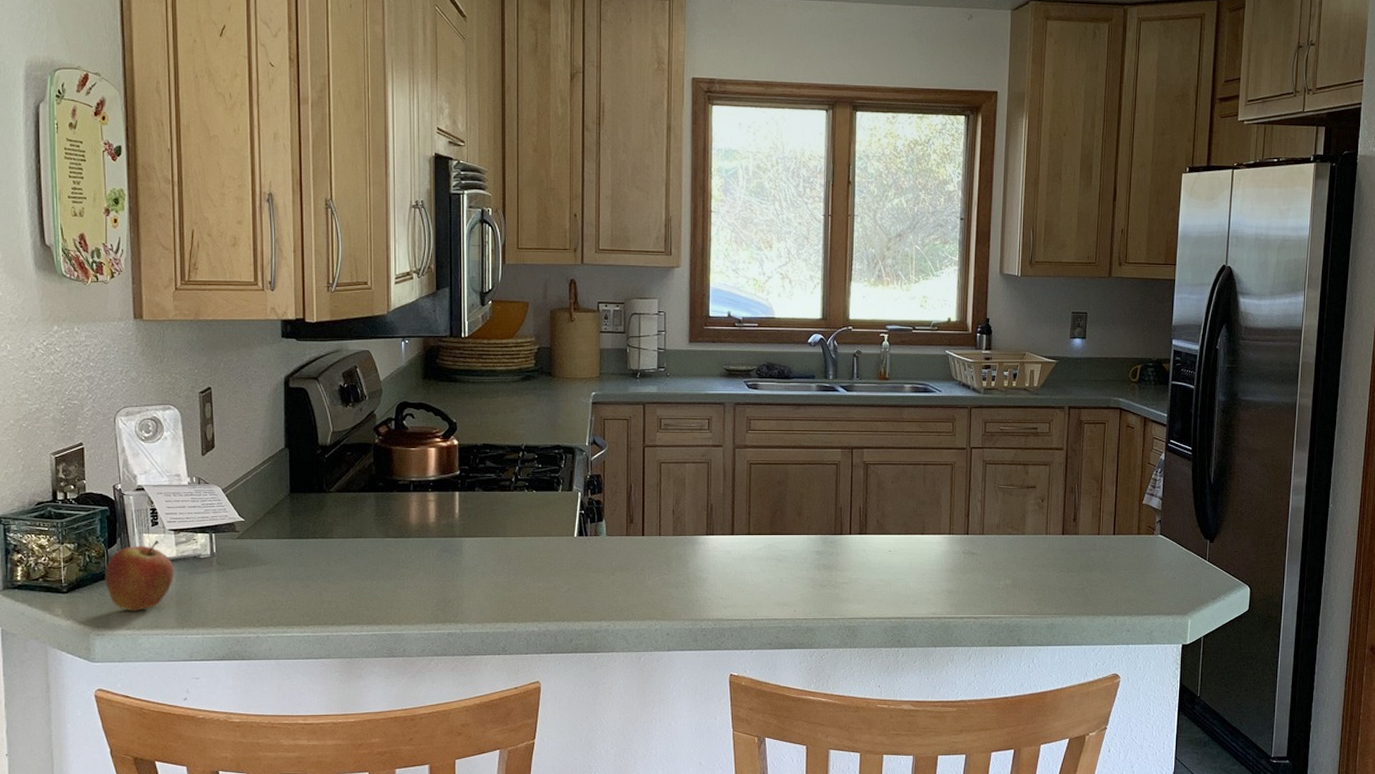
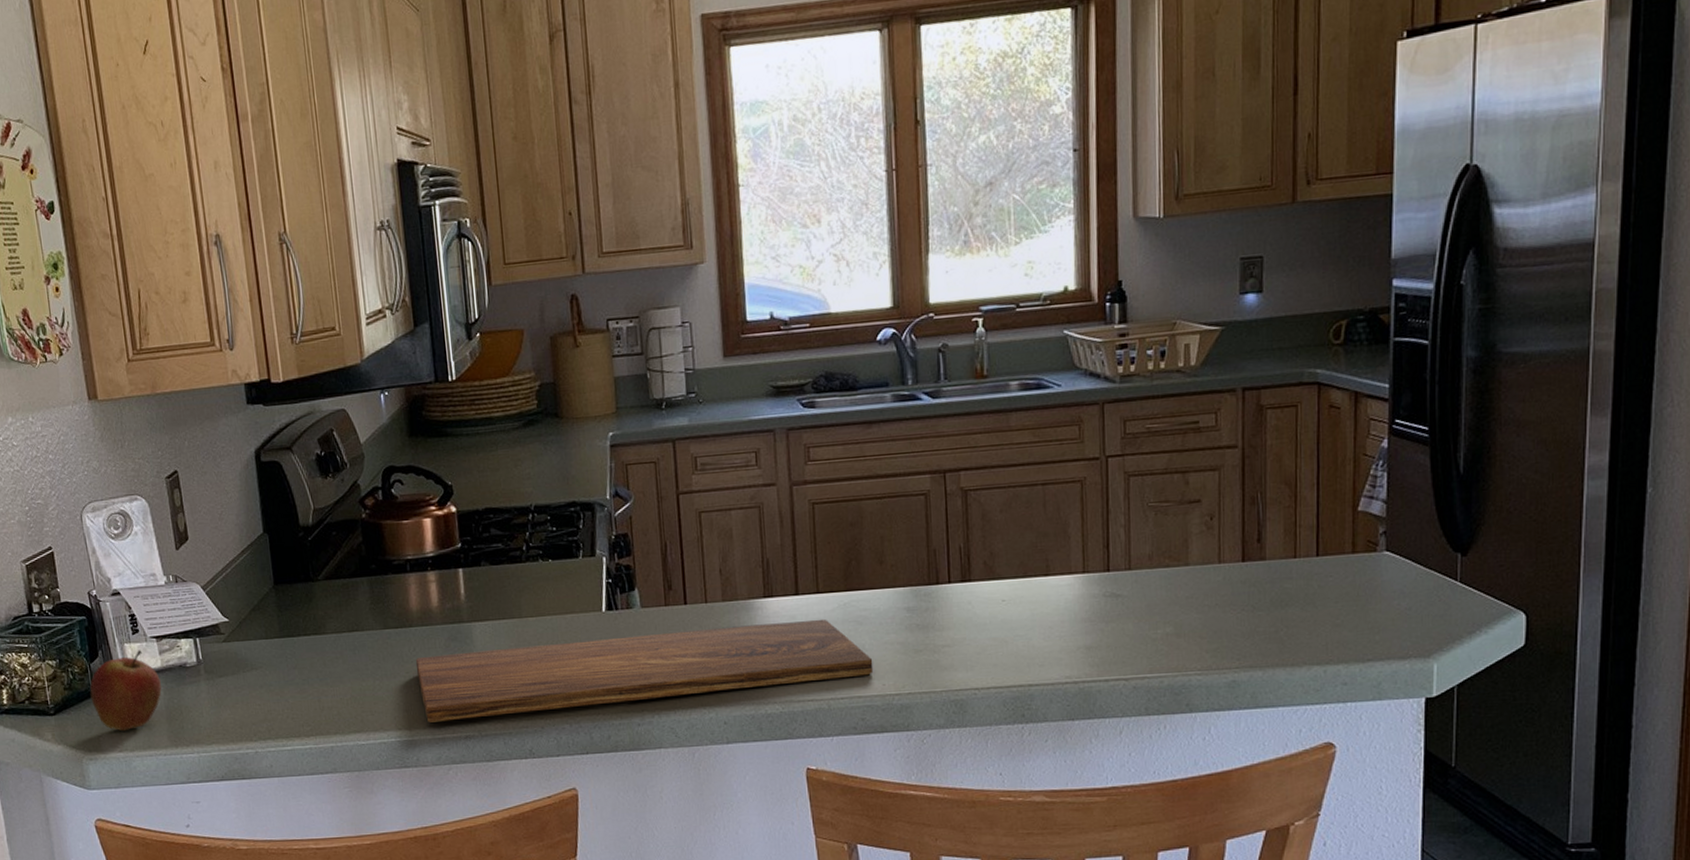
cutting board: none [410,555,788,620] -> present [415,619,874,723]

